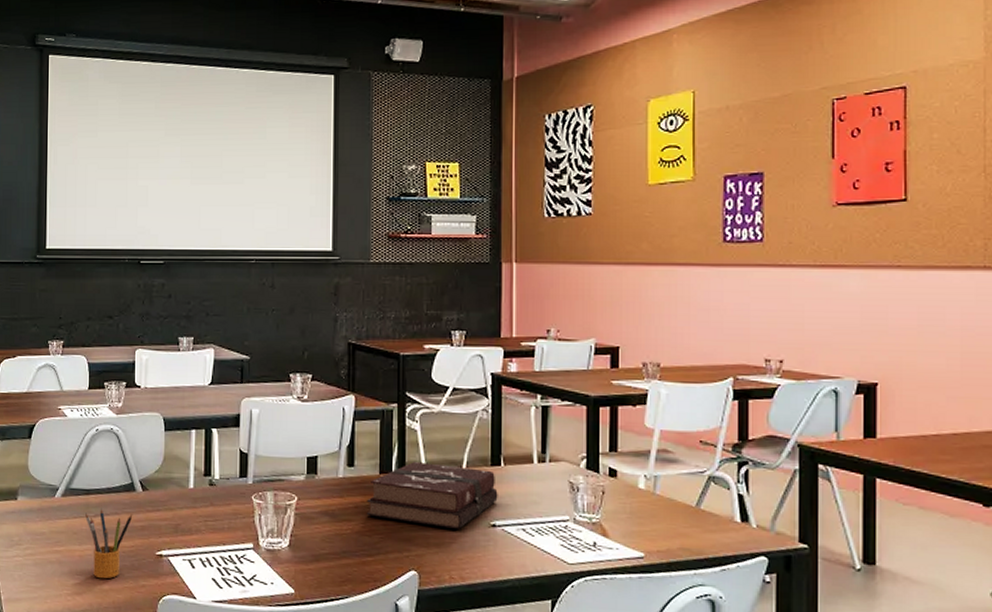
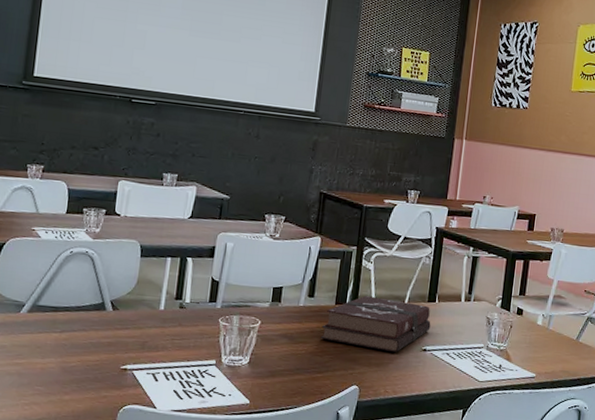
pencil box: present [85,508,133,579] -> none [51,324,101,390]

